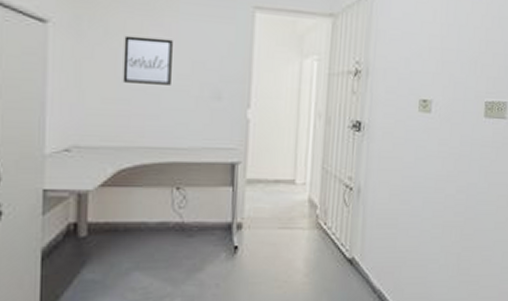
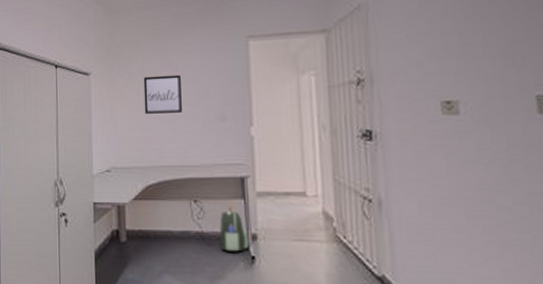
backpack: none [202,191,234,243] -> present [220,204,249,252]

